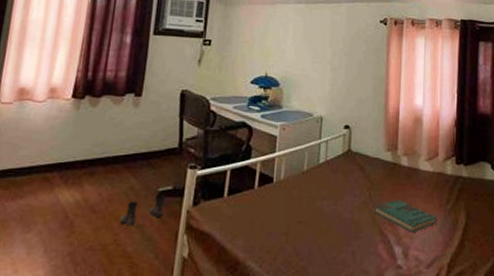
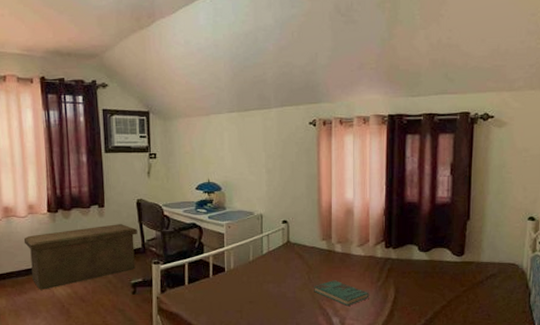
storage bench: none [34,117,176,195] -> present [23,224,137,290]
boots: present [119,194,166,226] -> none [104,286,138,311]

